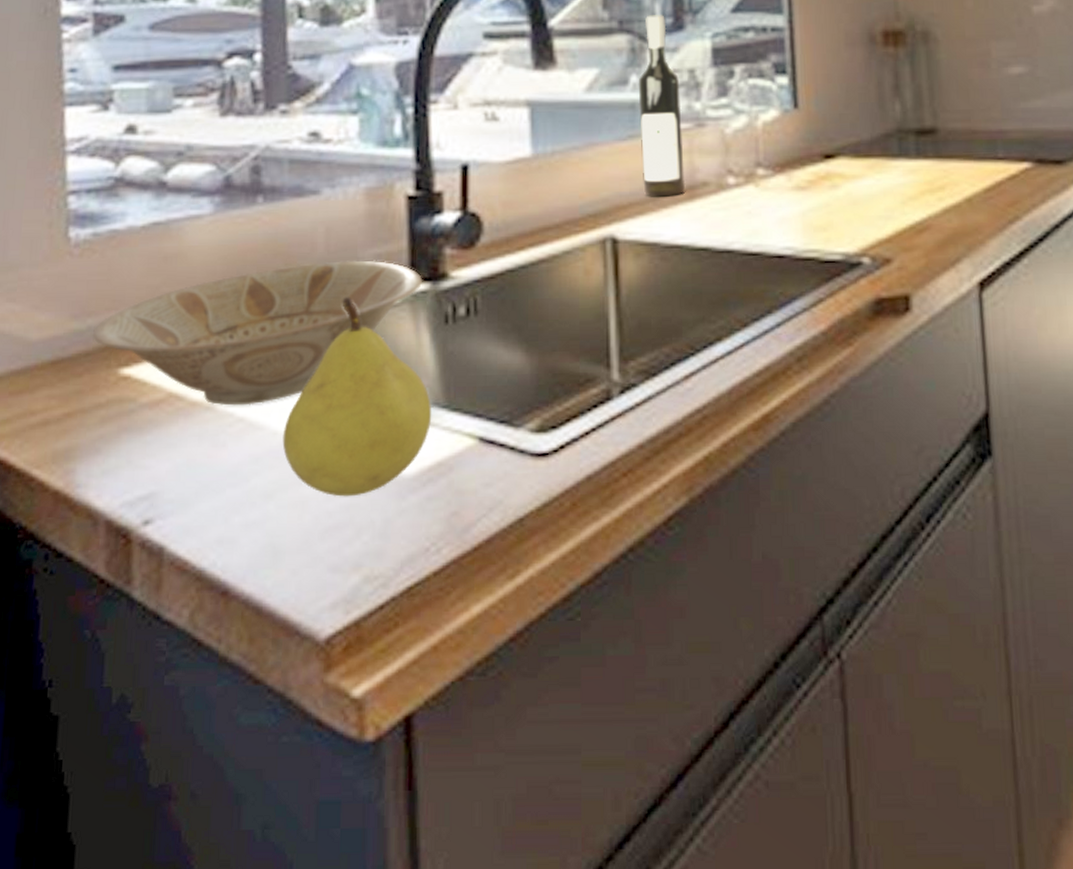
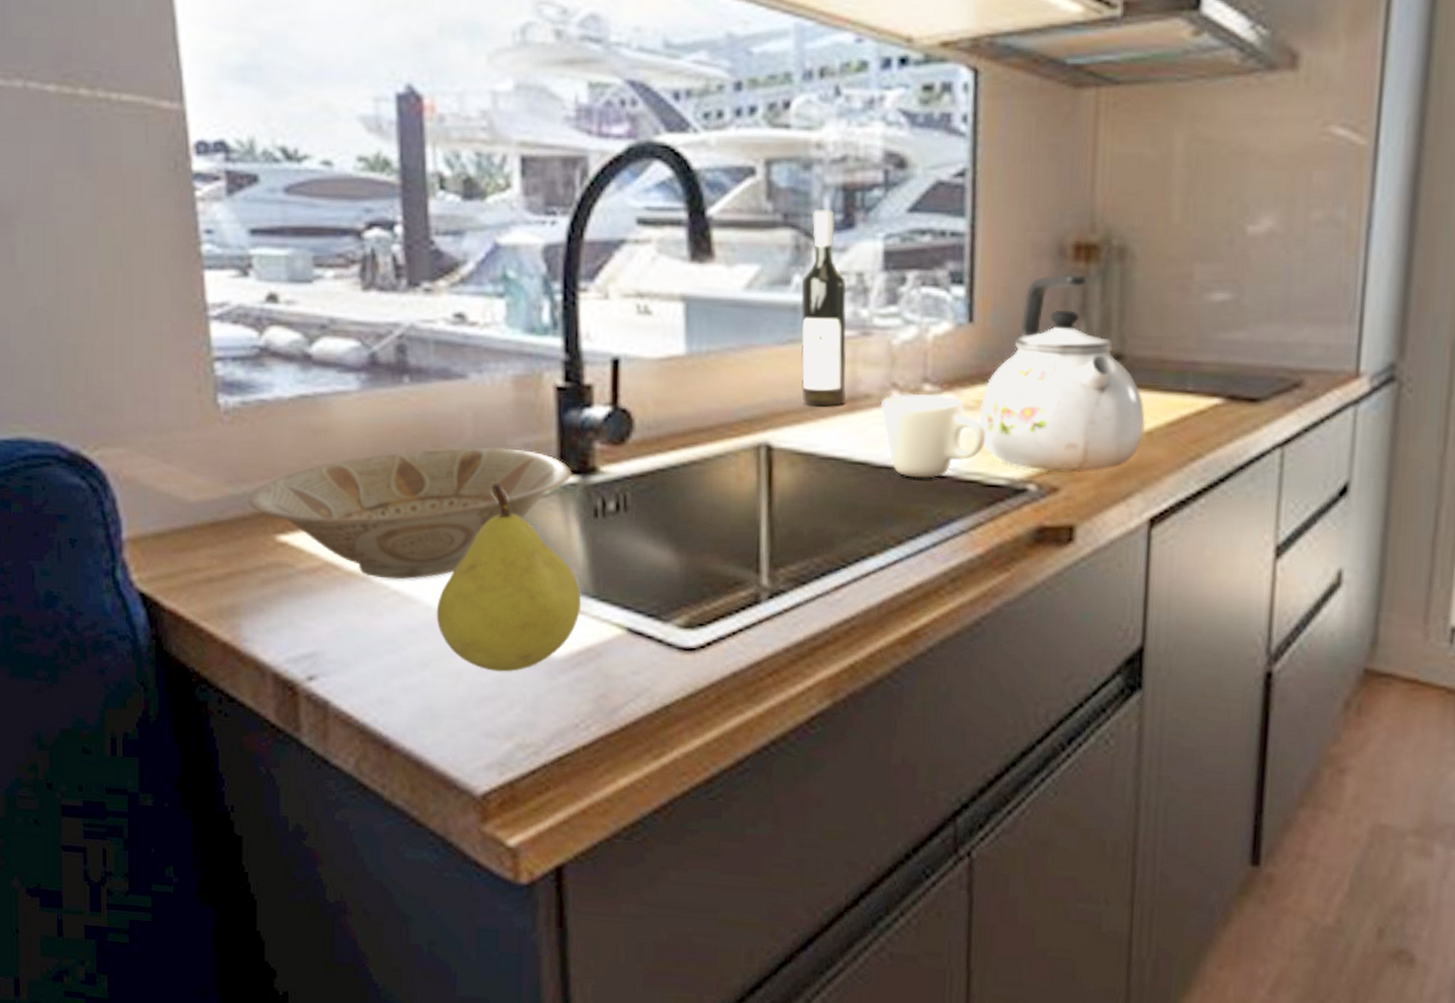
mug: none [719,177,819,260] -> present [881,394,986,479]
kettle: none [810,58,965,244] -> present [979,273,1146,473]

